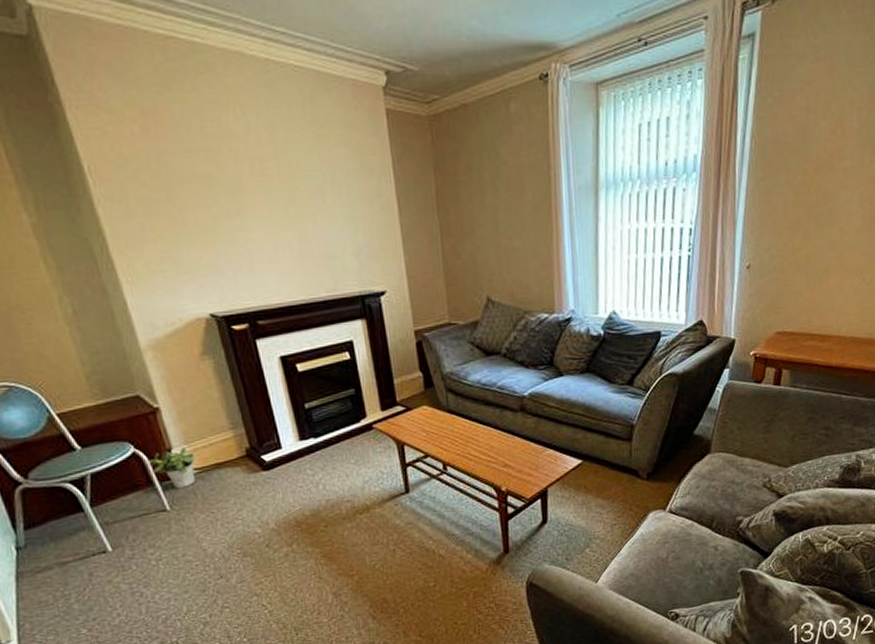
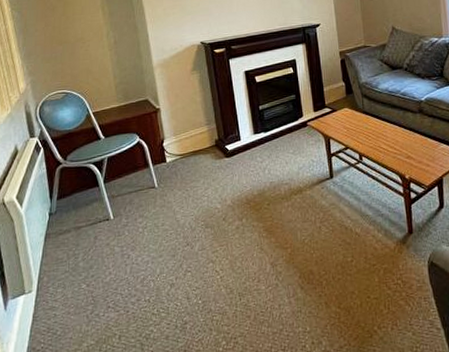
potted plant: present [146,447,196,488] -> none [146,138,179,170]

